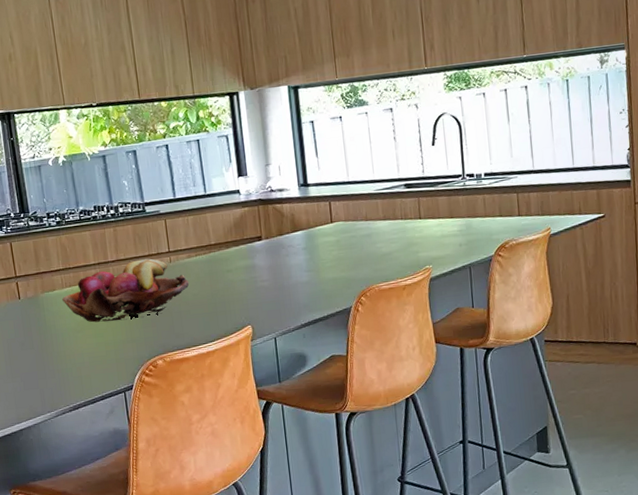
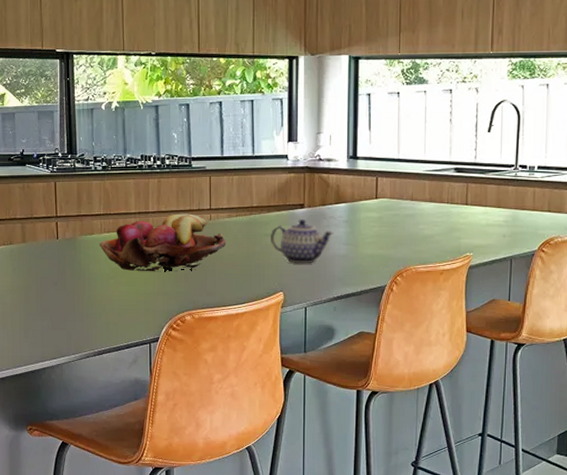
teapot: none [231,251,294,296] -> present [270,219,334,264]

